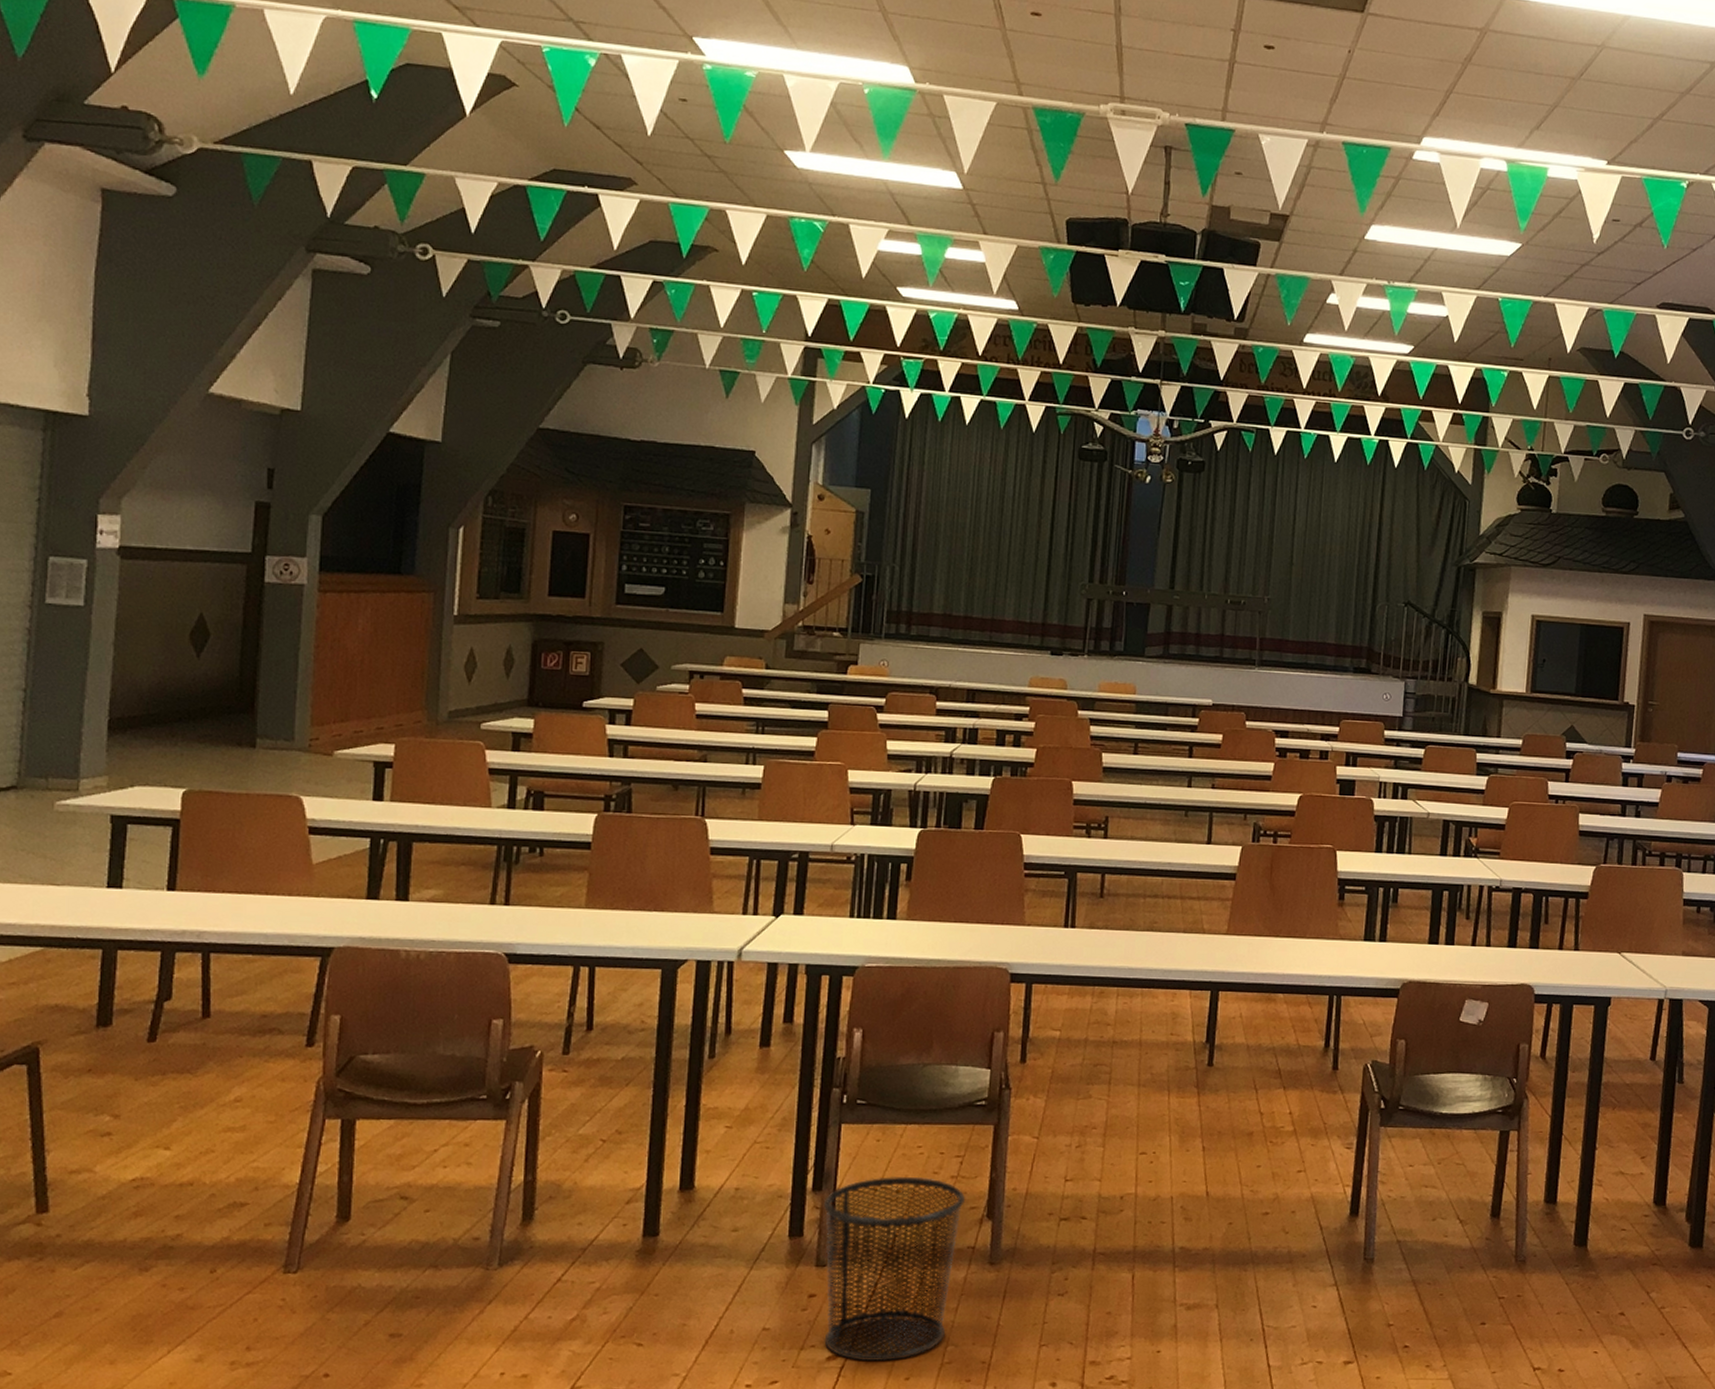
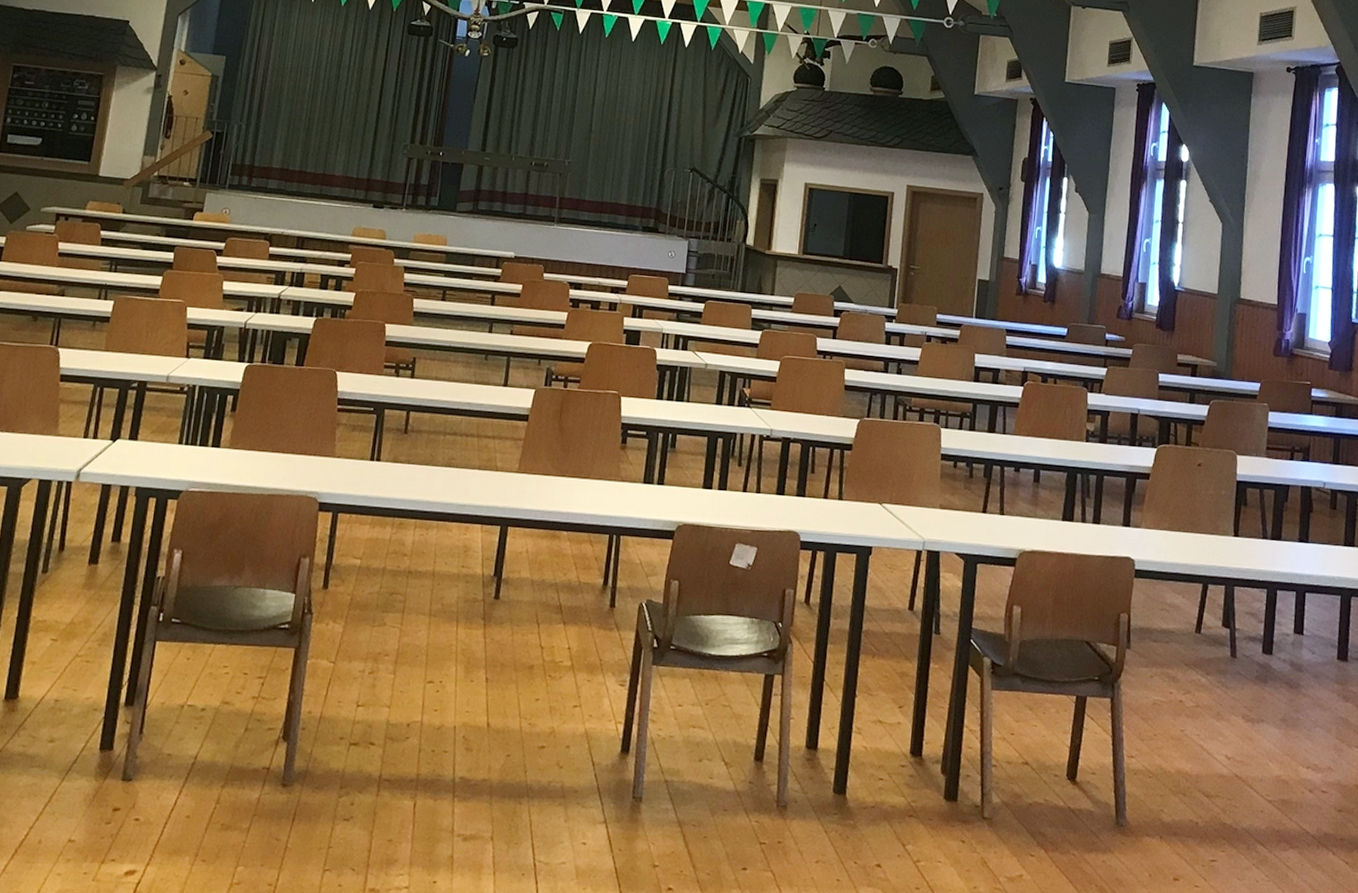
trash can: present [823,1176,965,1362] -> none [124,695,264,879]

